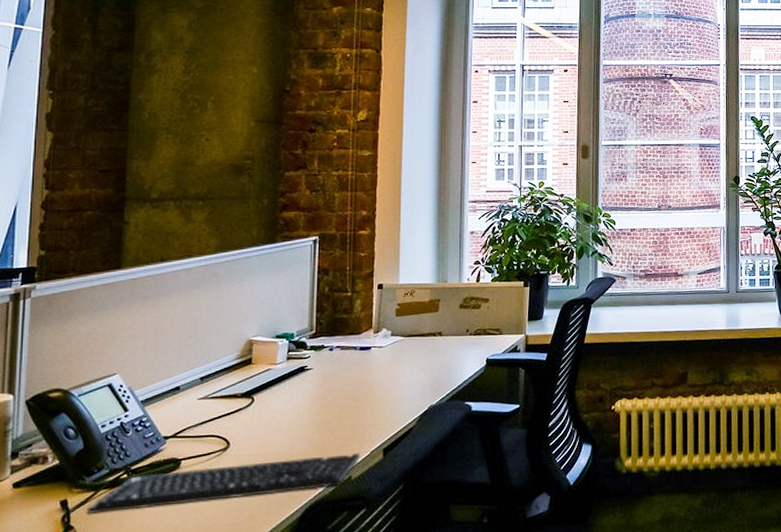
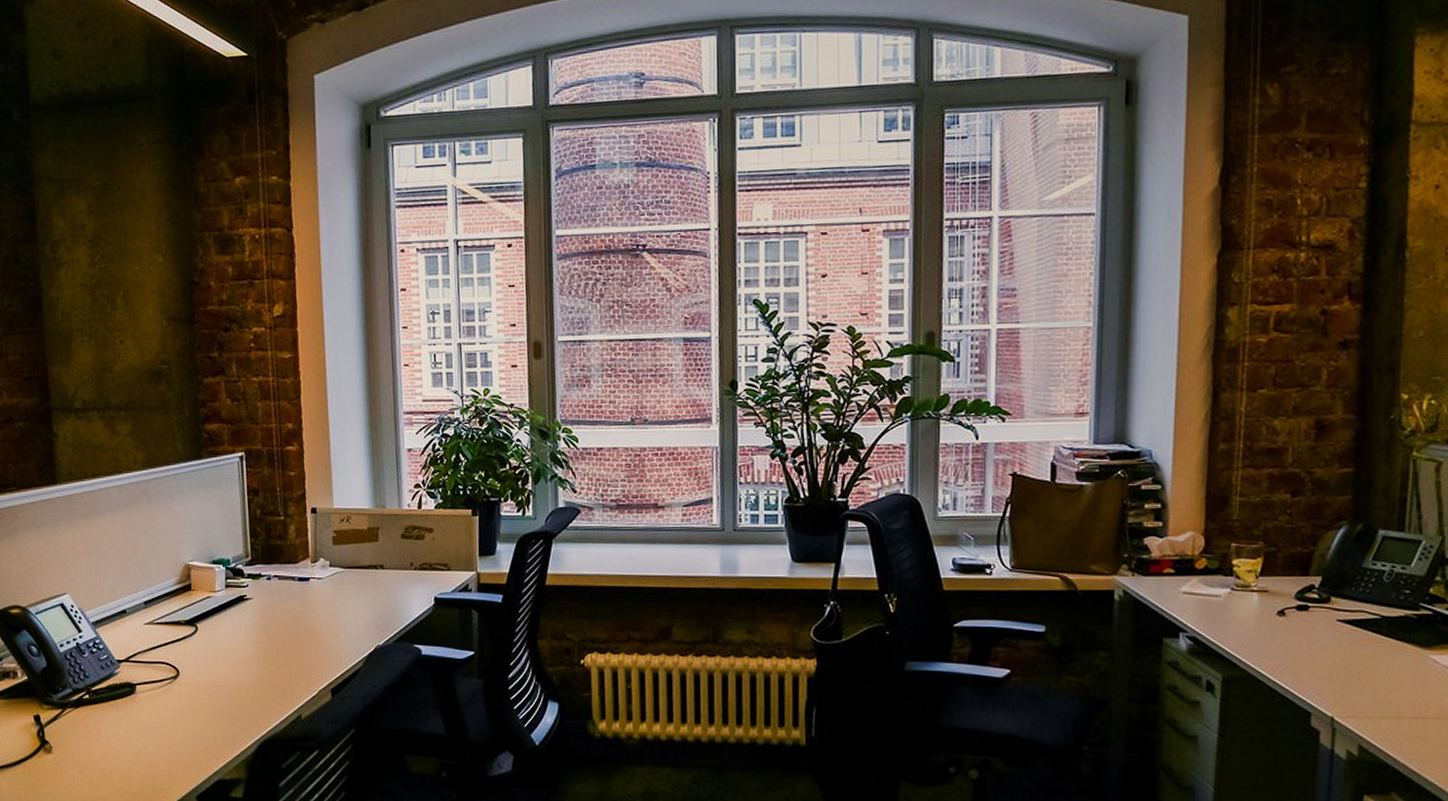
keyboard: present [86,453,361,514] -> none [57,691,309,730]

